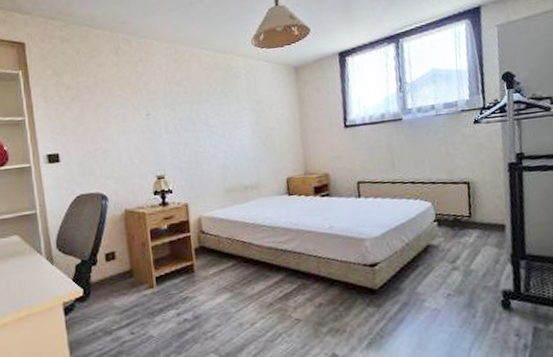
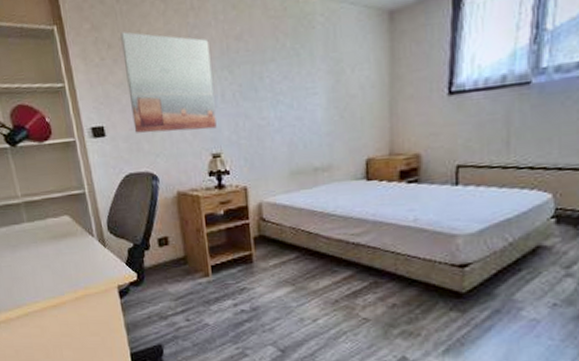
wall art: none [79,77,161,159] -> present [120,31,217,133]

